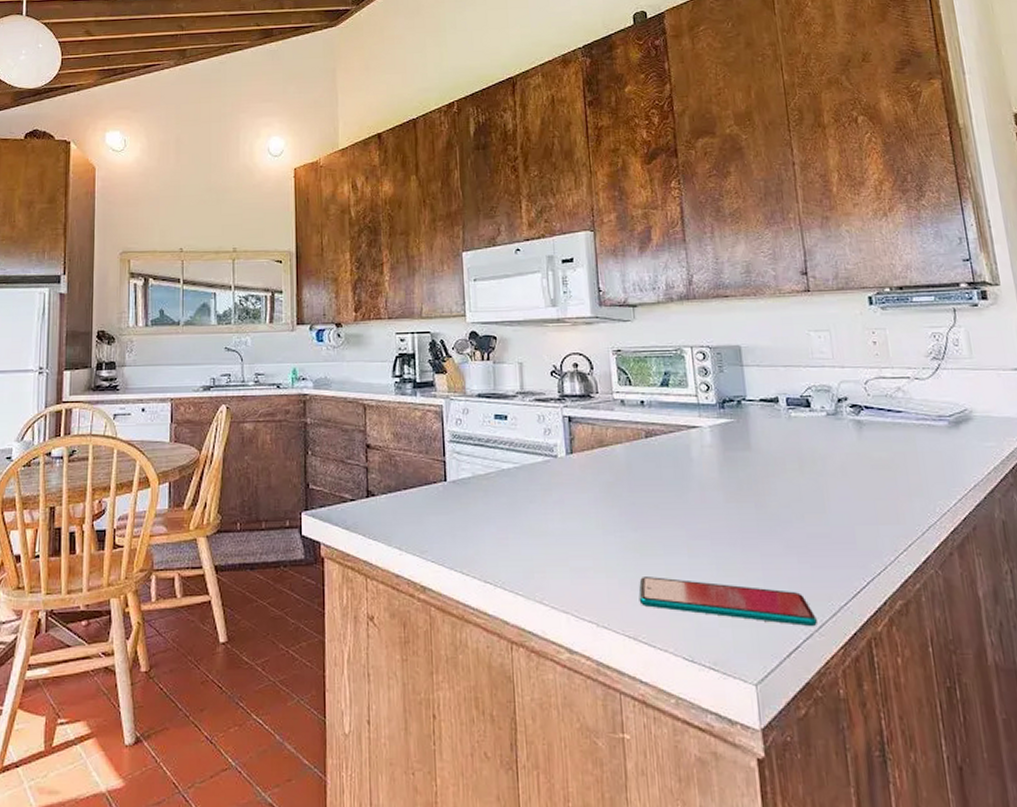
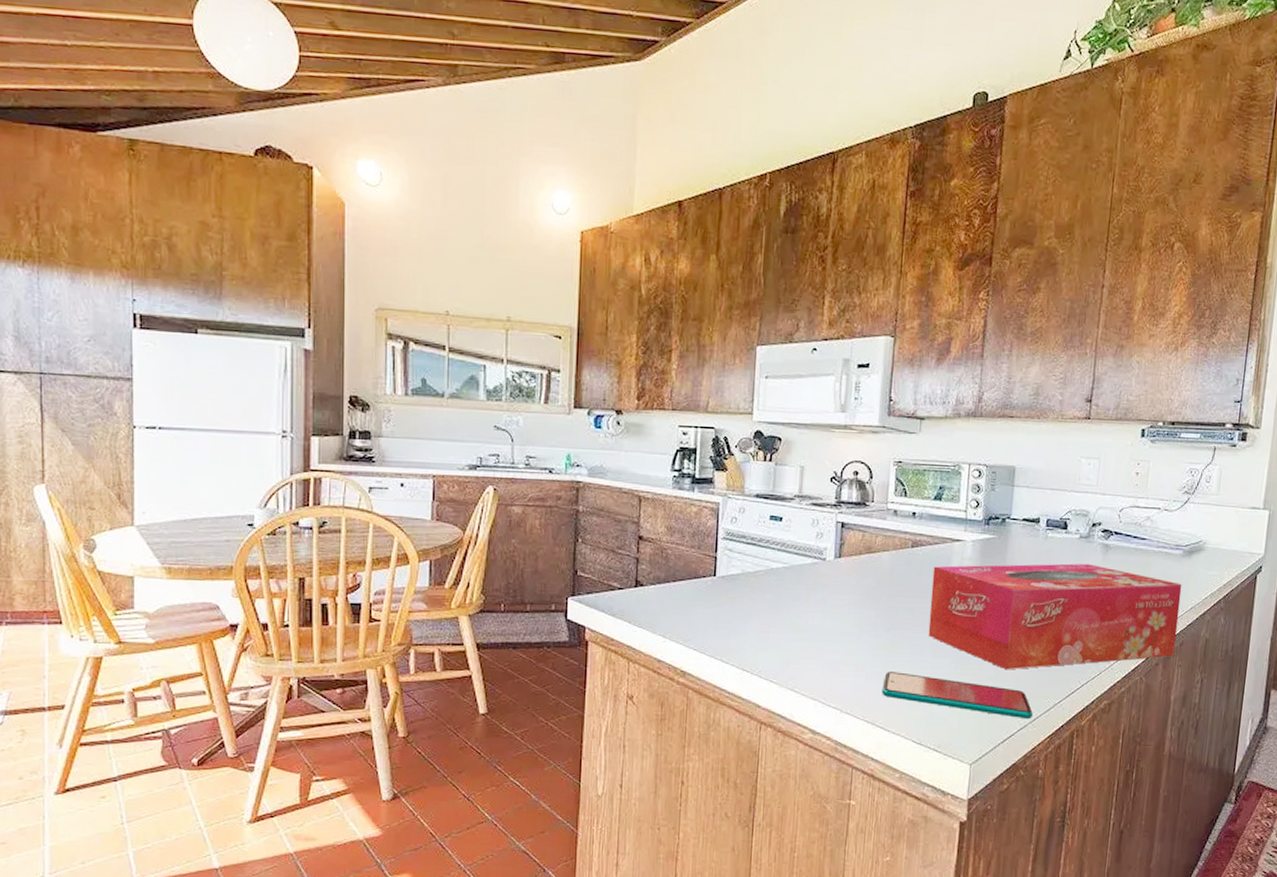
tissue box: none [672,442,970,569] -> present [928,563,1182,670]

